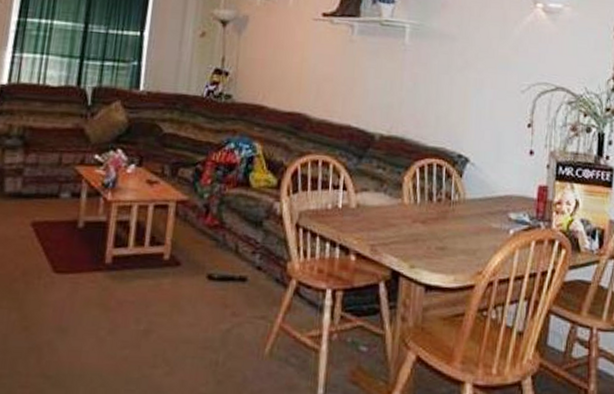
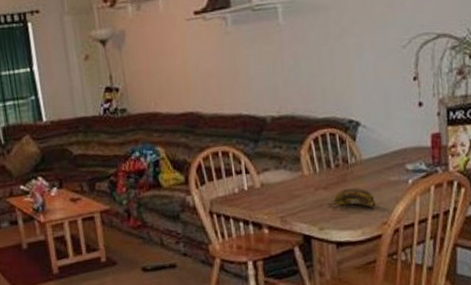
banana: none [423,226,474,253] -> present [327,187,376,208]

